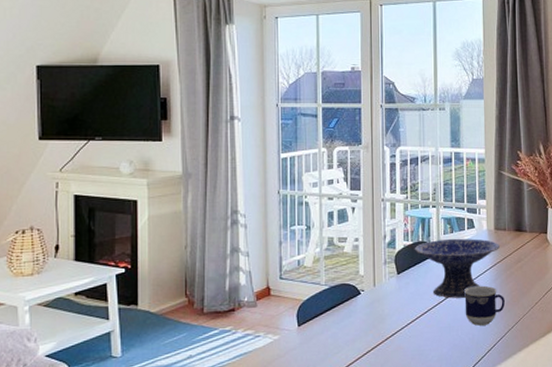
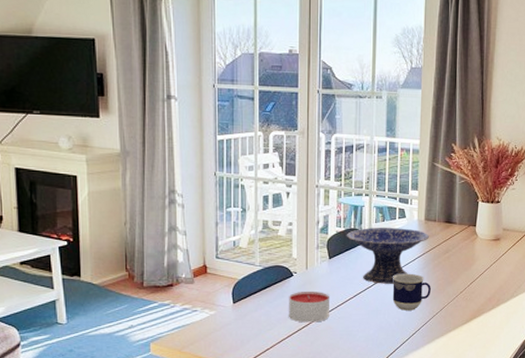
candle: none [357,309,399,344] -> present [289,290,329,323]

